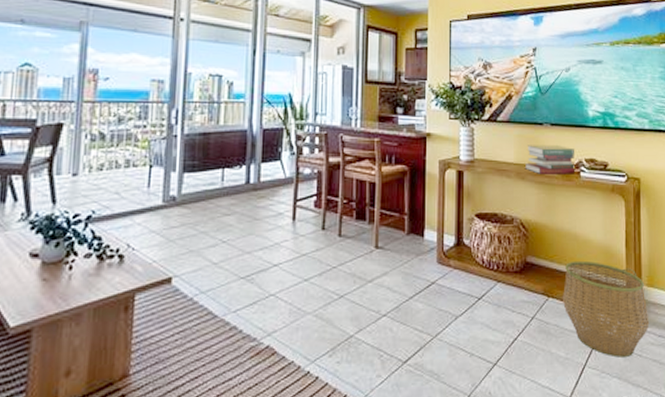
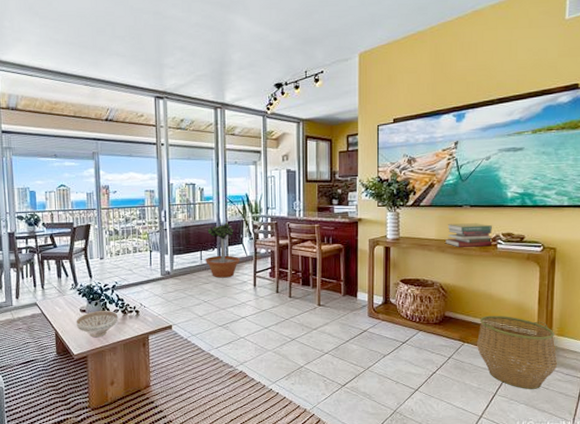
decorative bowl: none [19,254,91,299] -> present [76,310,119,338]
potted tree: none [227,124,277,208] -> present [204,218,240,278]

